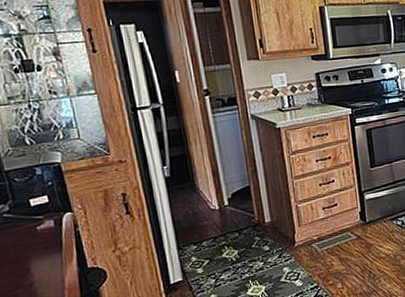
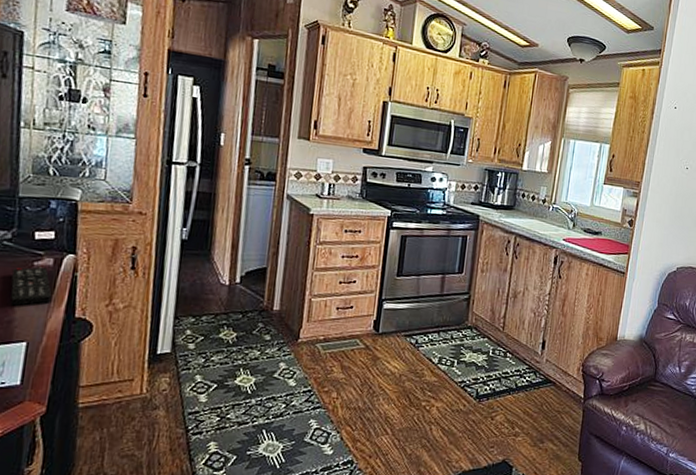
remote control: none [20,229,63,270] -> present [10,267,52,306]

